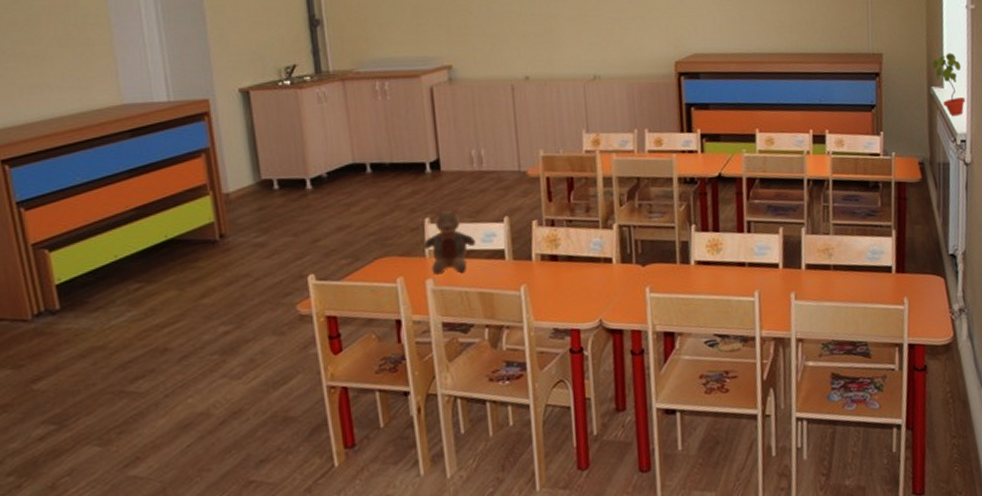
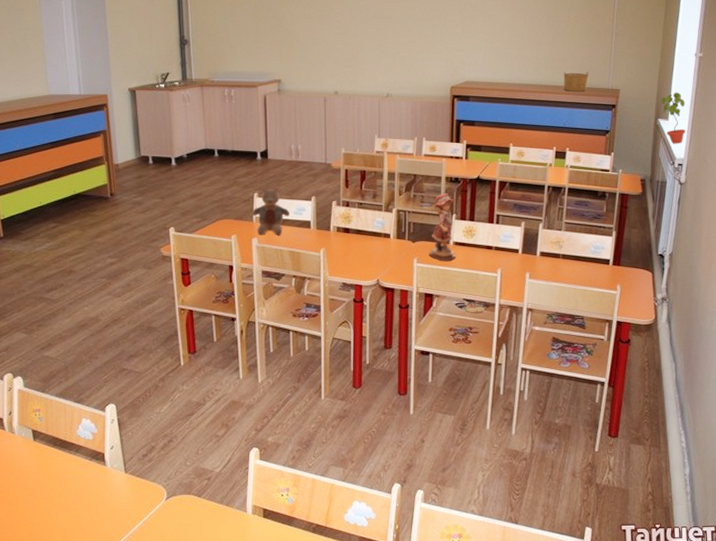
doll: none [665,197,700,288] -> present [429,192,456,261]
basket: none [813,33,844,60] -> present [564,71,589,92]

